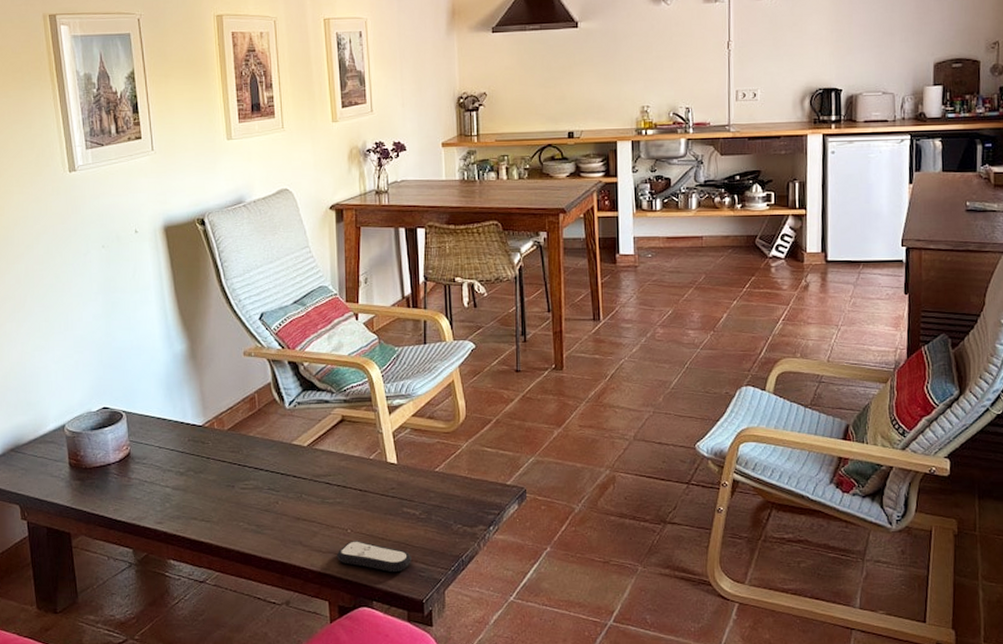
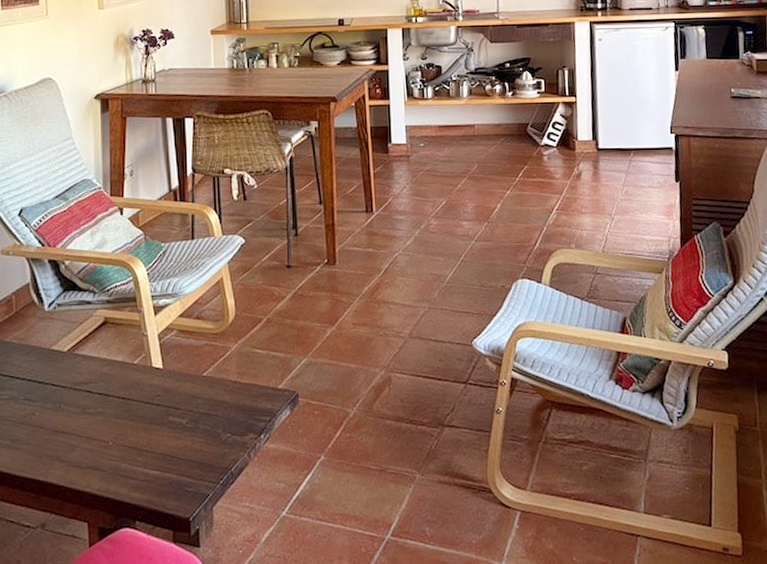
remote control: present [336,541,411,573] -> none [97,454,177,488]

